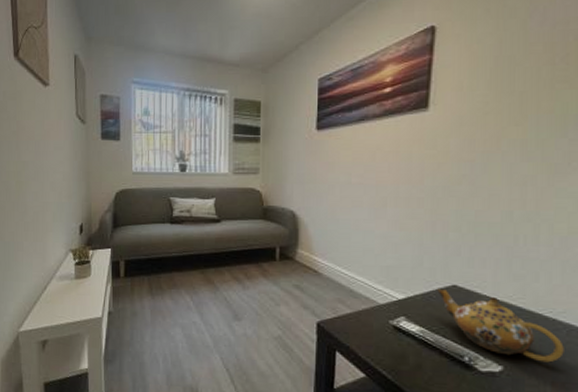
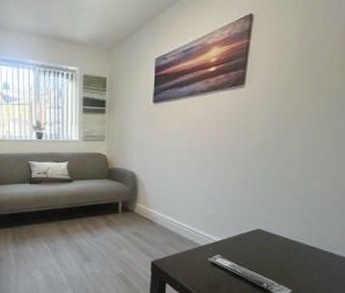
teapot: present [437,288,564,363] -> none [245,232,337,286]

